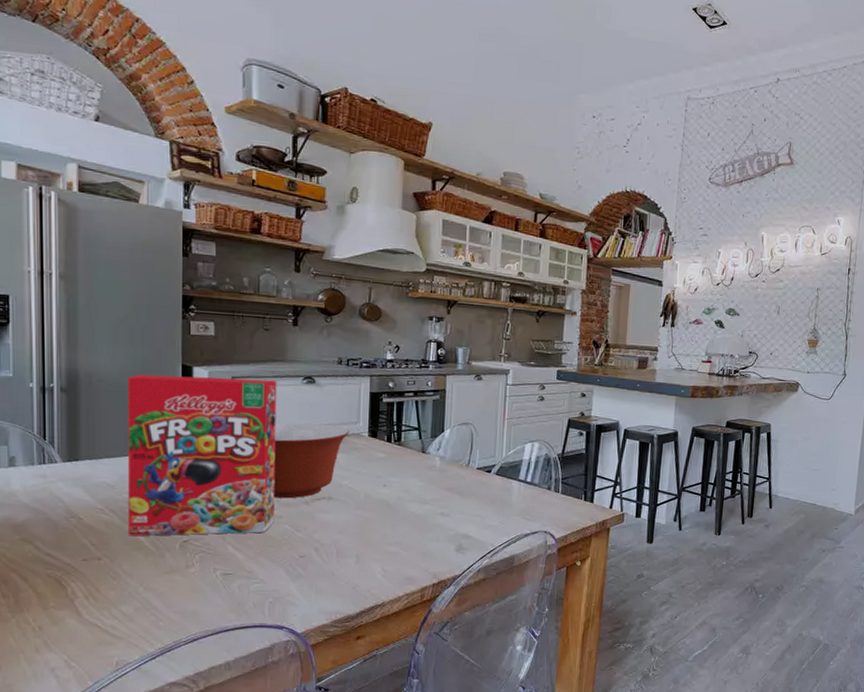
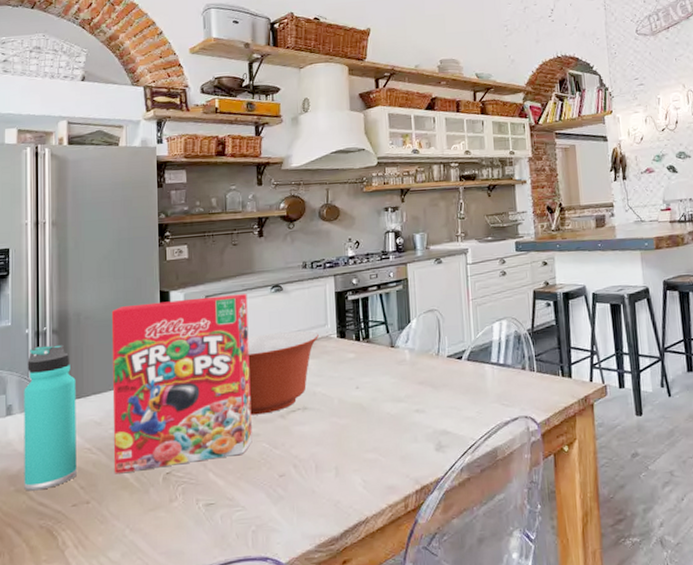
thermos bottle: none [28,402,88,542] -> present [24,344,77,491]

